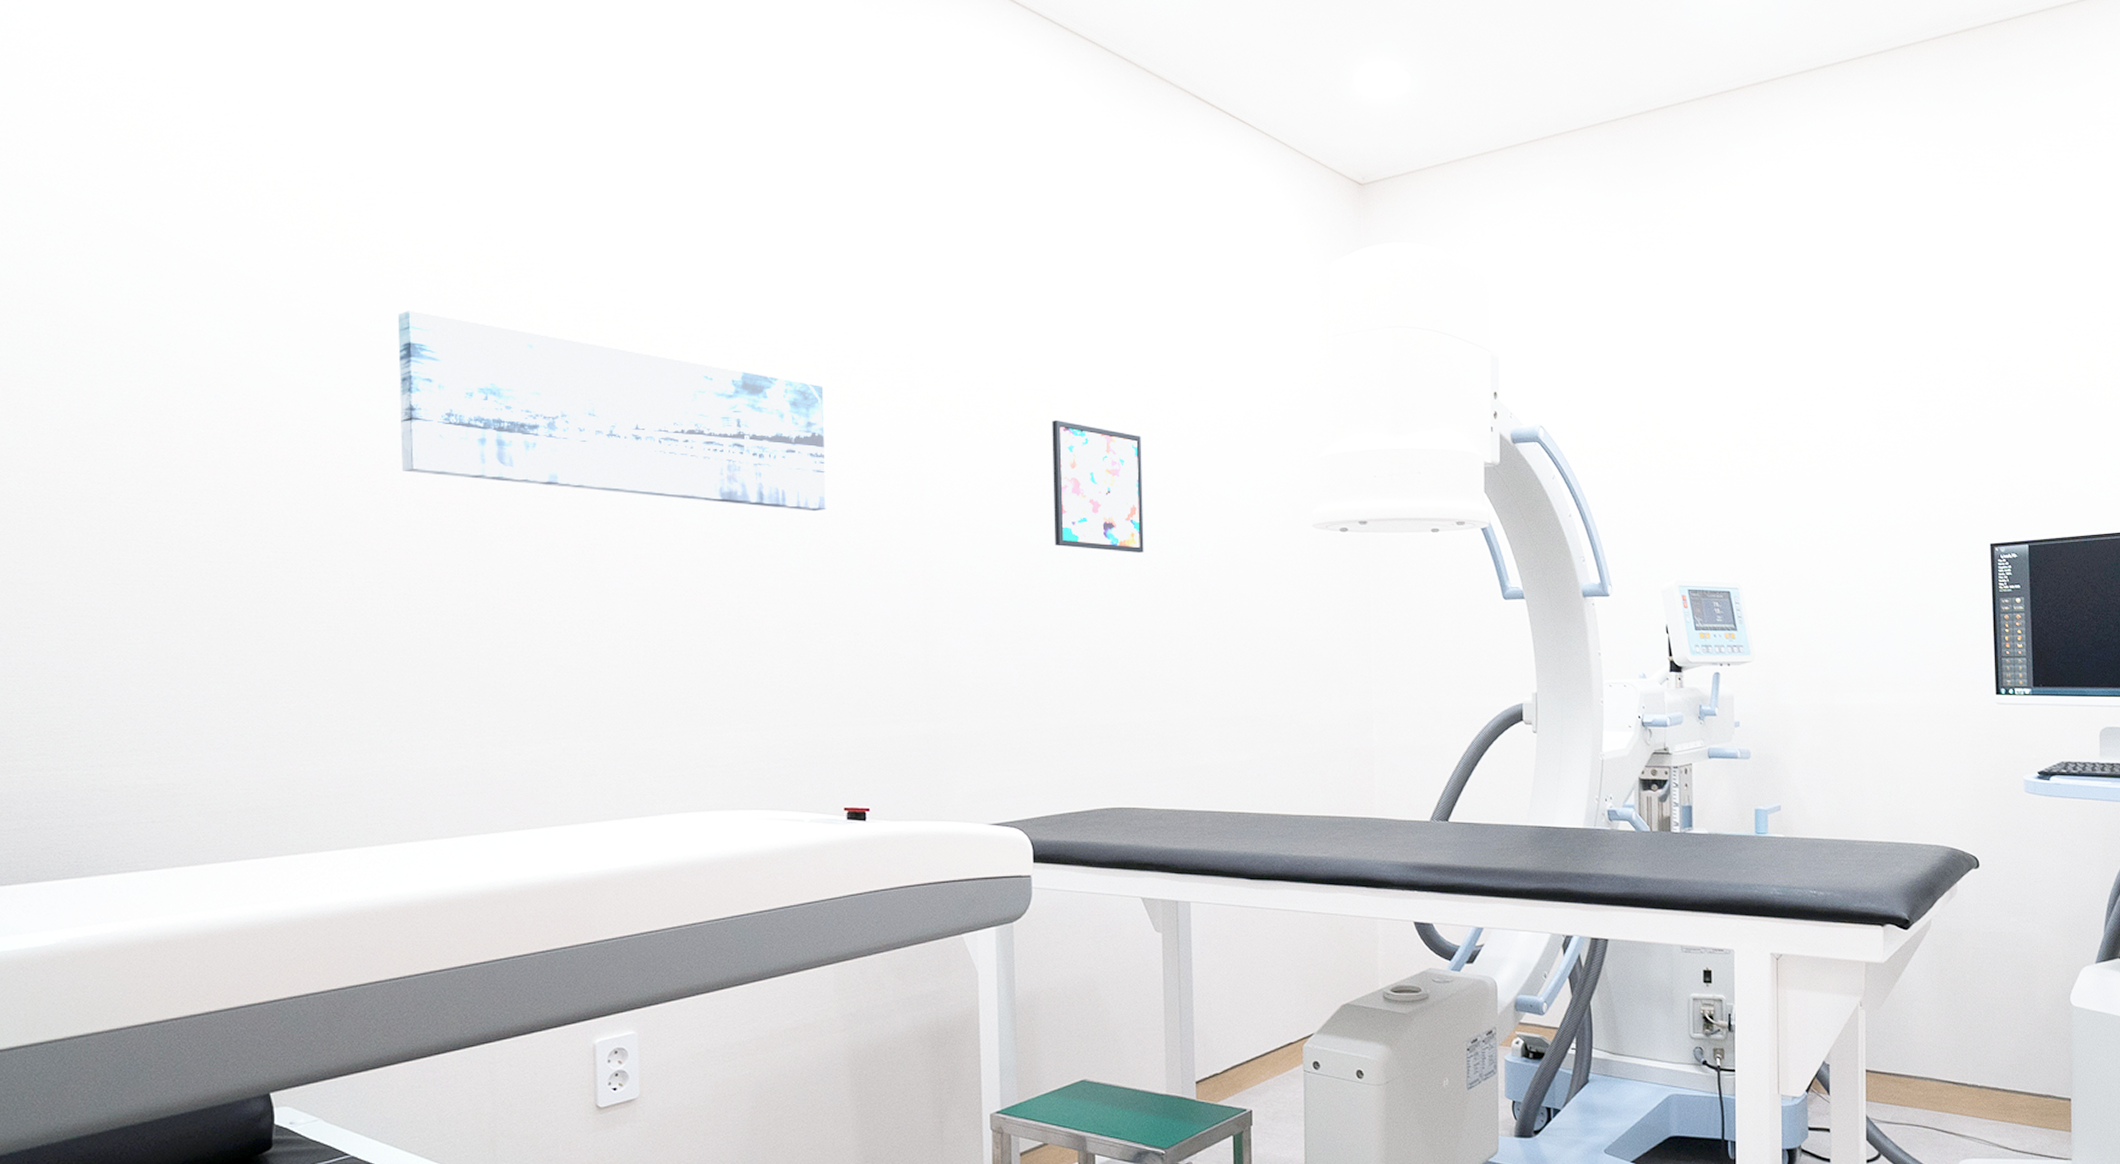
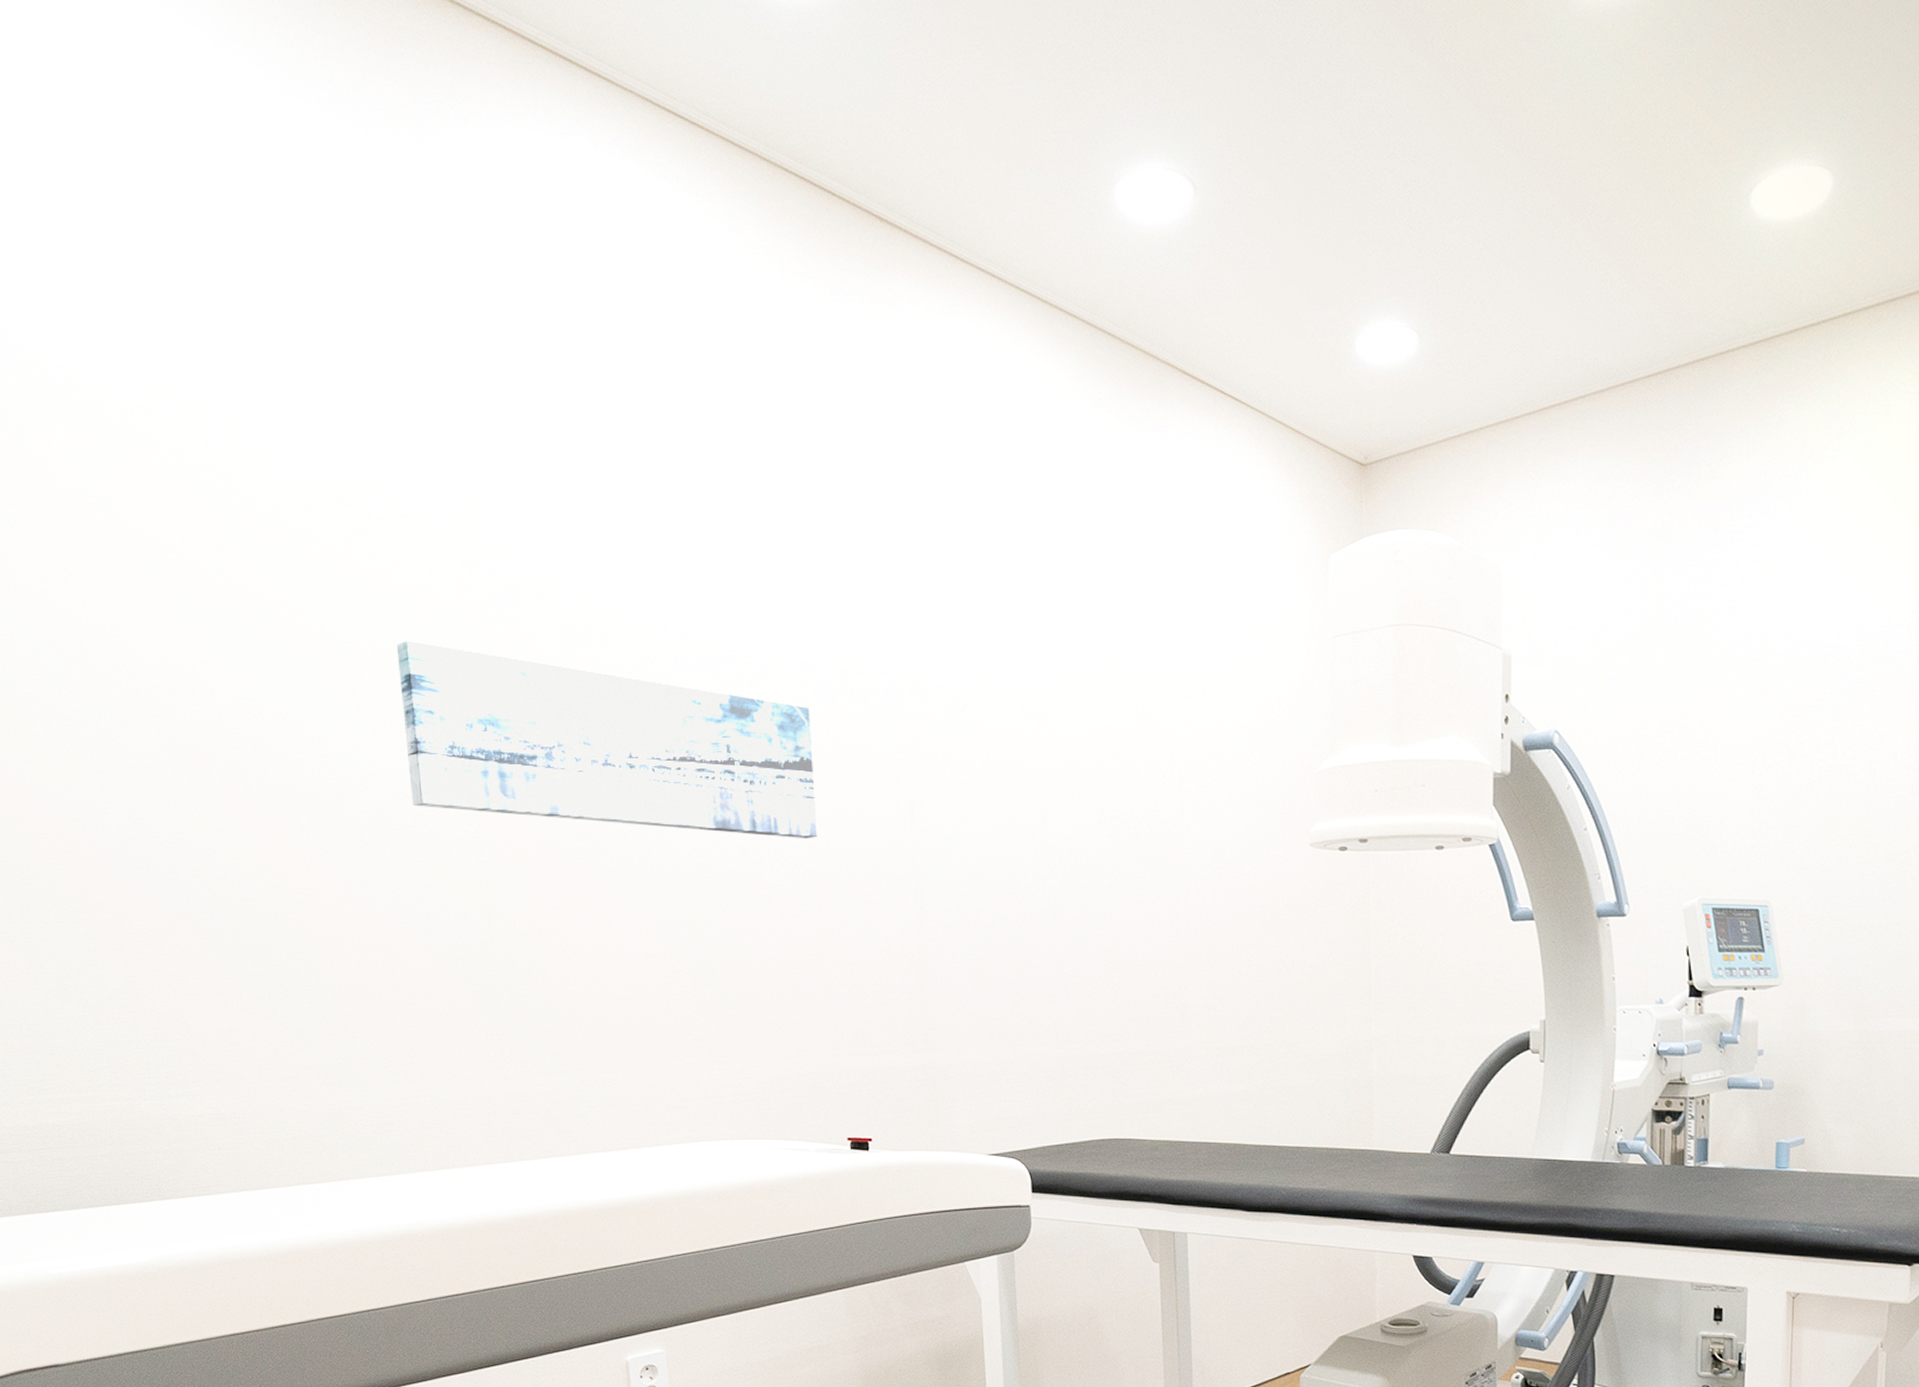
wall art: present [1052,419,1144,553] -> none [1040,737,1136,876]

